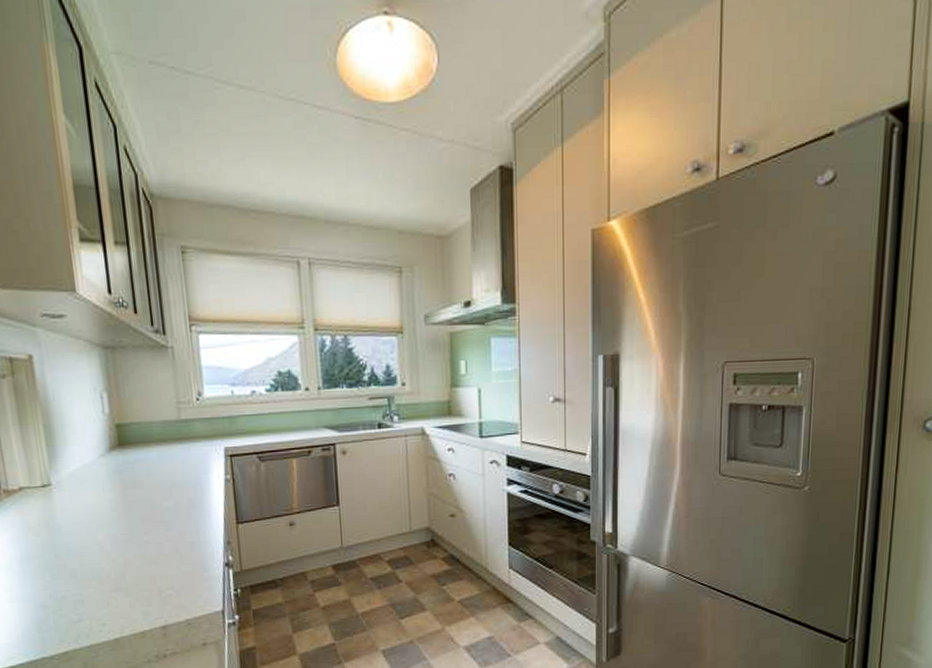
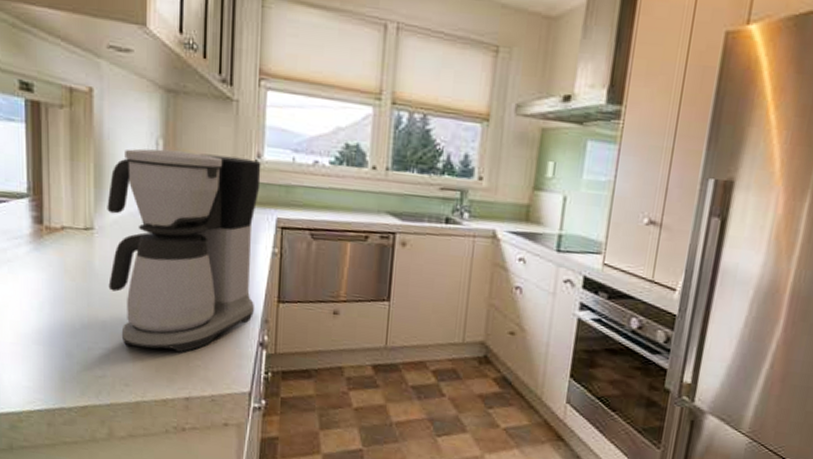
coffee maker: none [61,398,217,589] -> present [107,148,261,353]

